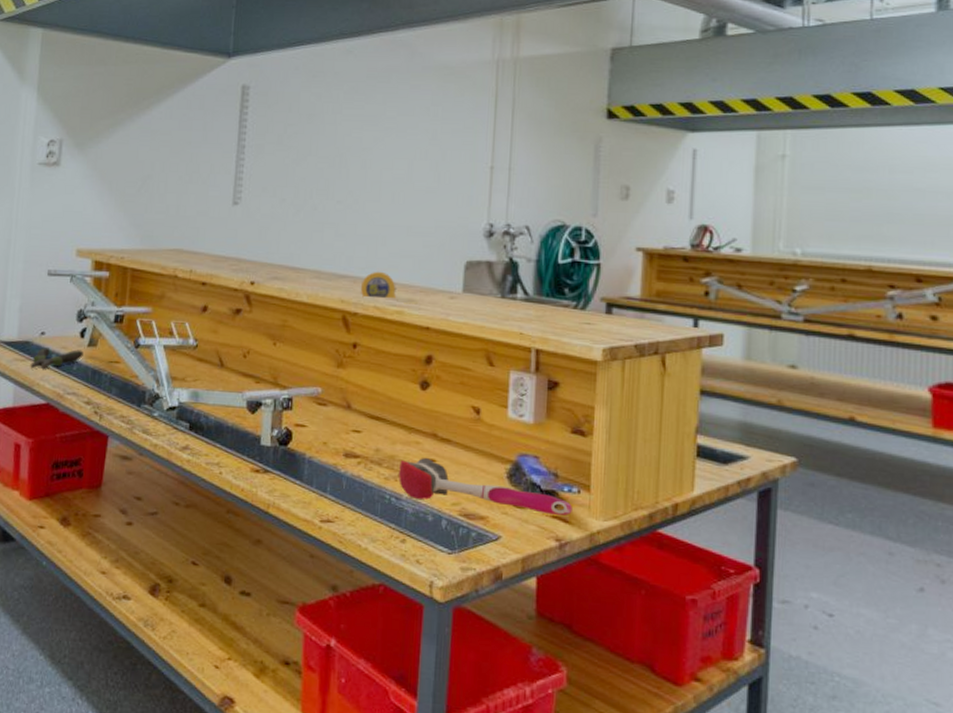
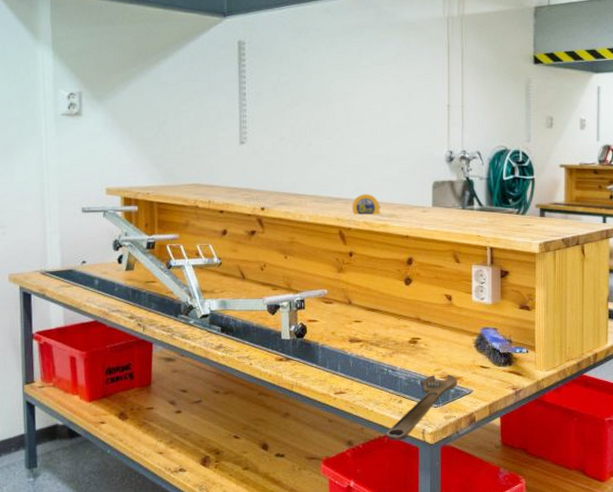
pliers: present [30,347,84,370] -> none [76,274,123,293]
adjustable wrench: none [381,510,481,593] -> present [386,374,457,441]
cleaning brush: present [399,458,572,516] -> none [393,337,523,371]

